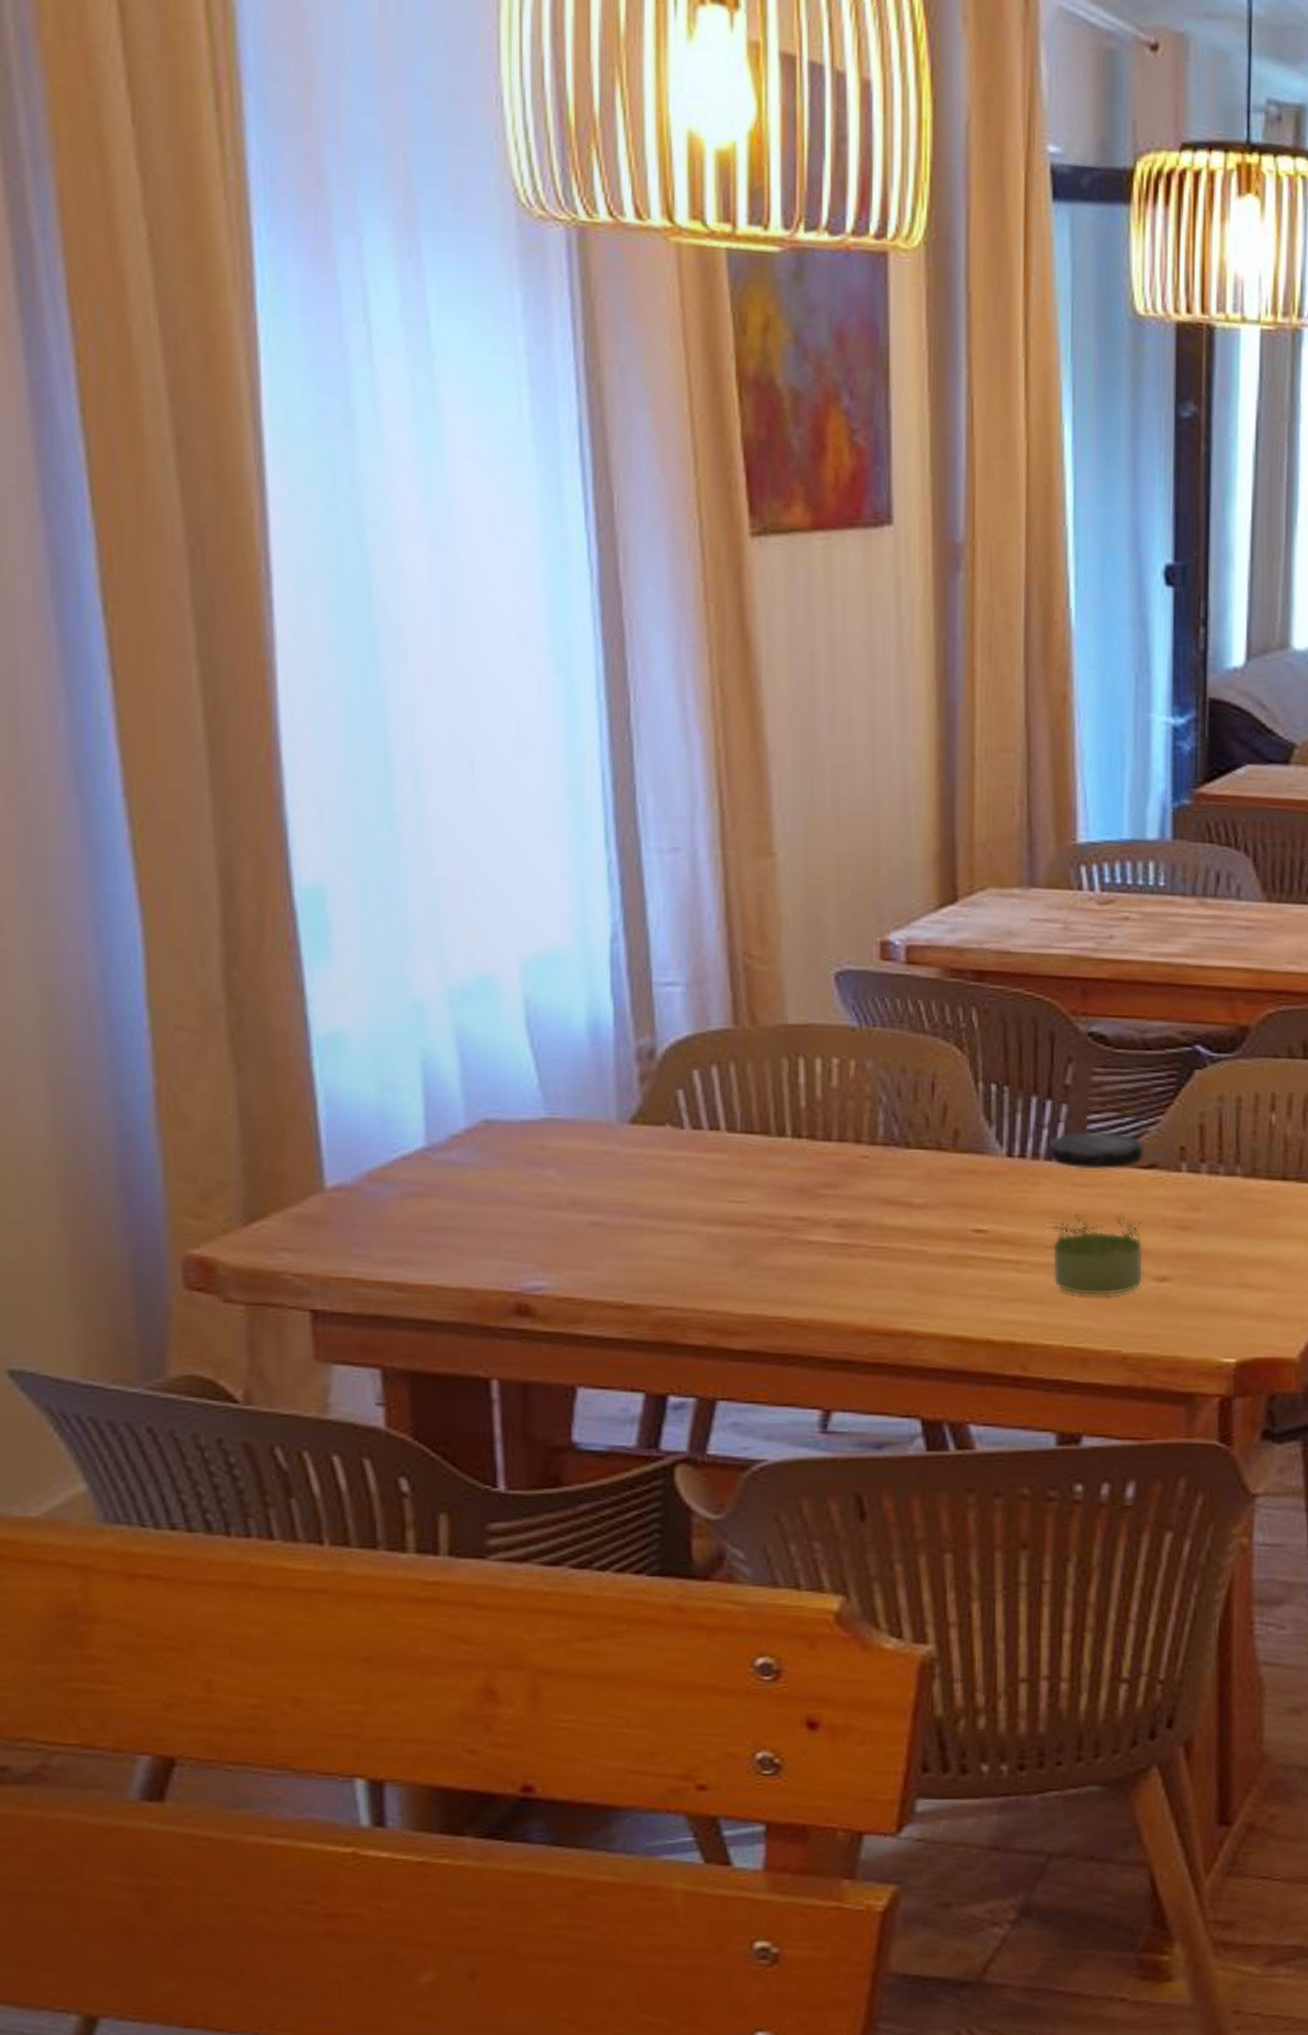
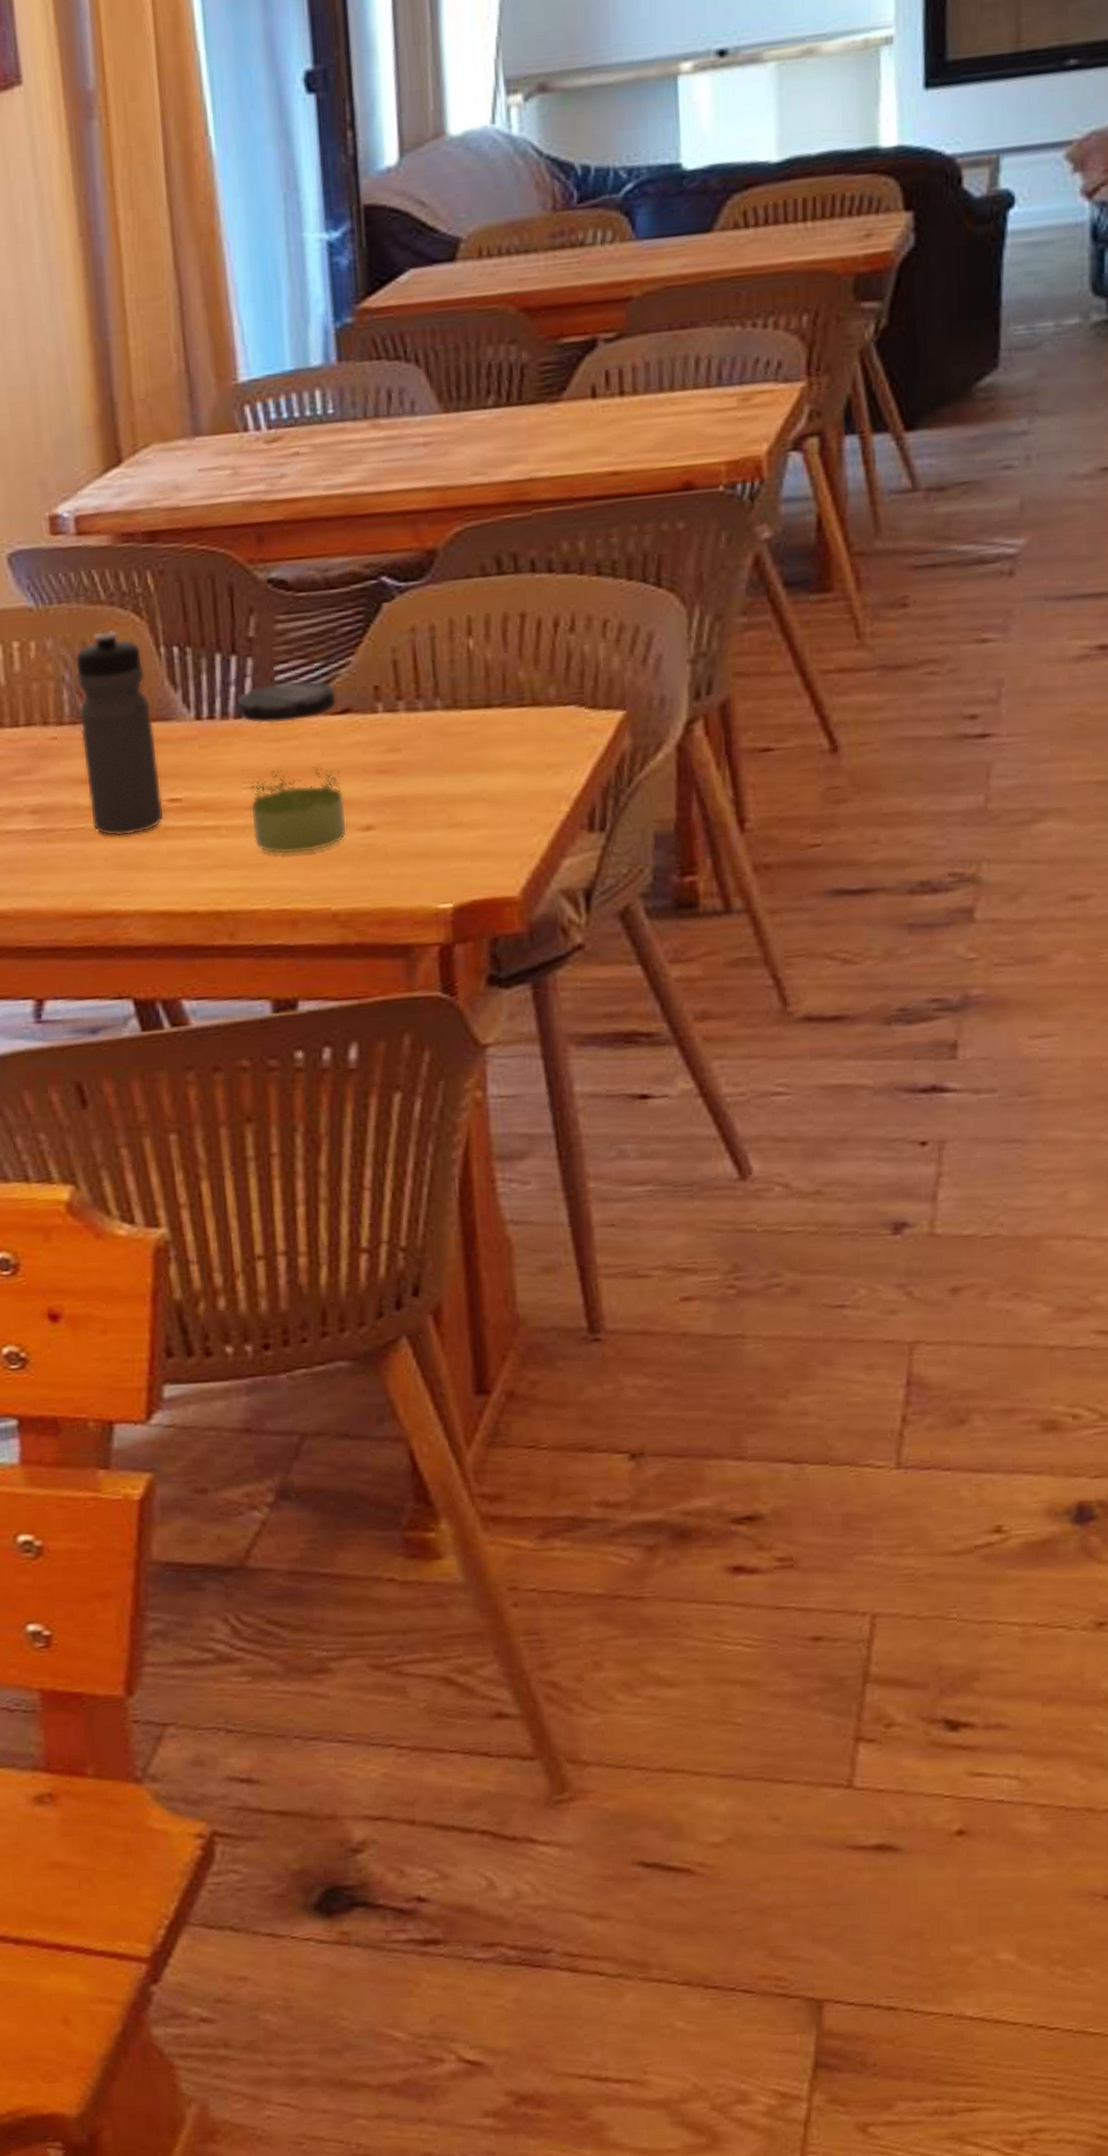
water bottle: none [892,1059,969,1260] -> present [74,629,165,837]

